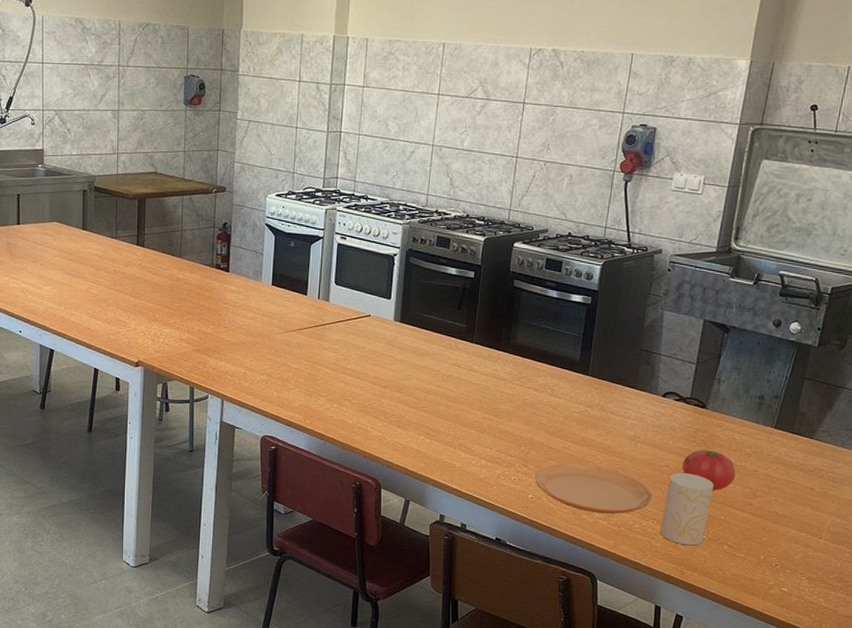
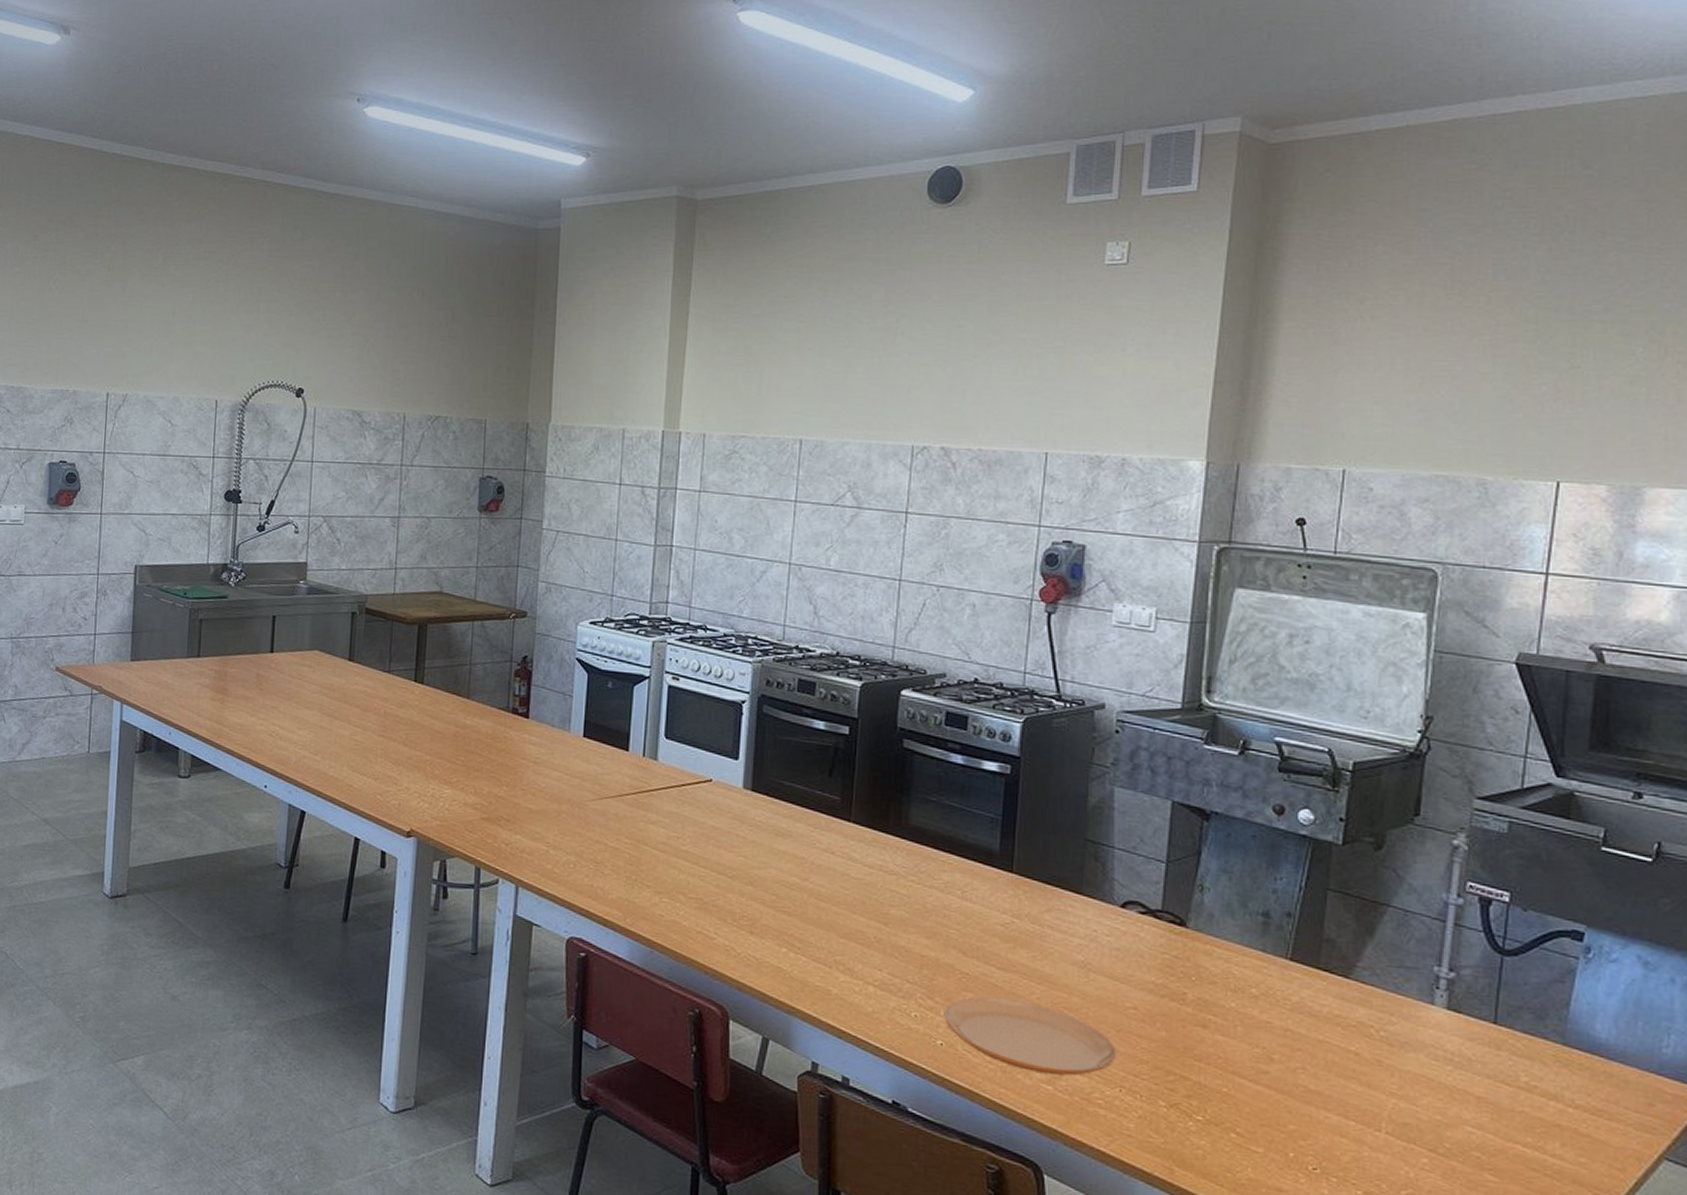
cup: present [660,473,715,546] -> none [1132,1019,1208,1131]
tomato: present [681,450,736,491] -> none [1157,987,1239,1049]

